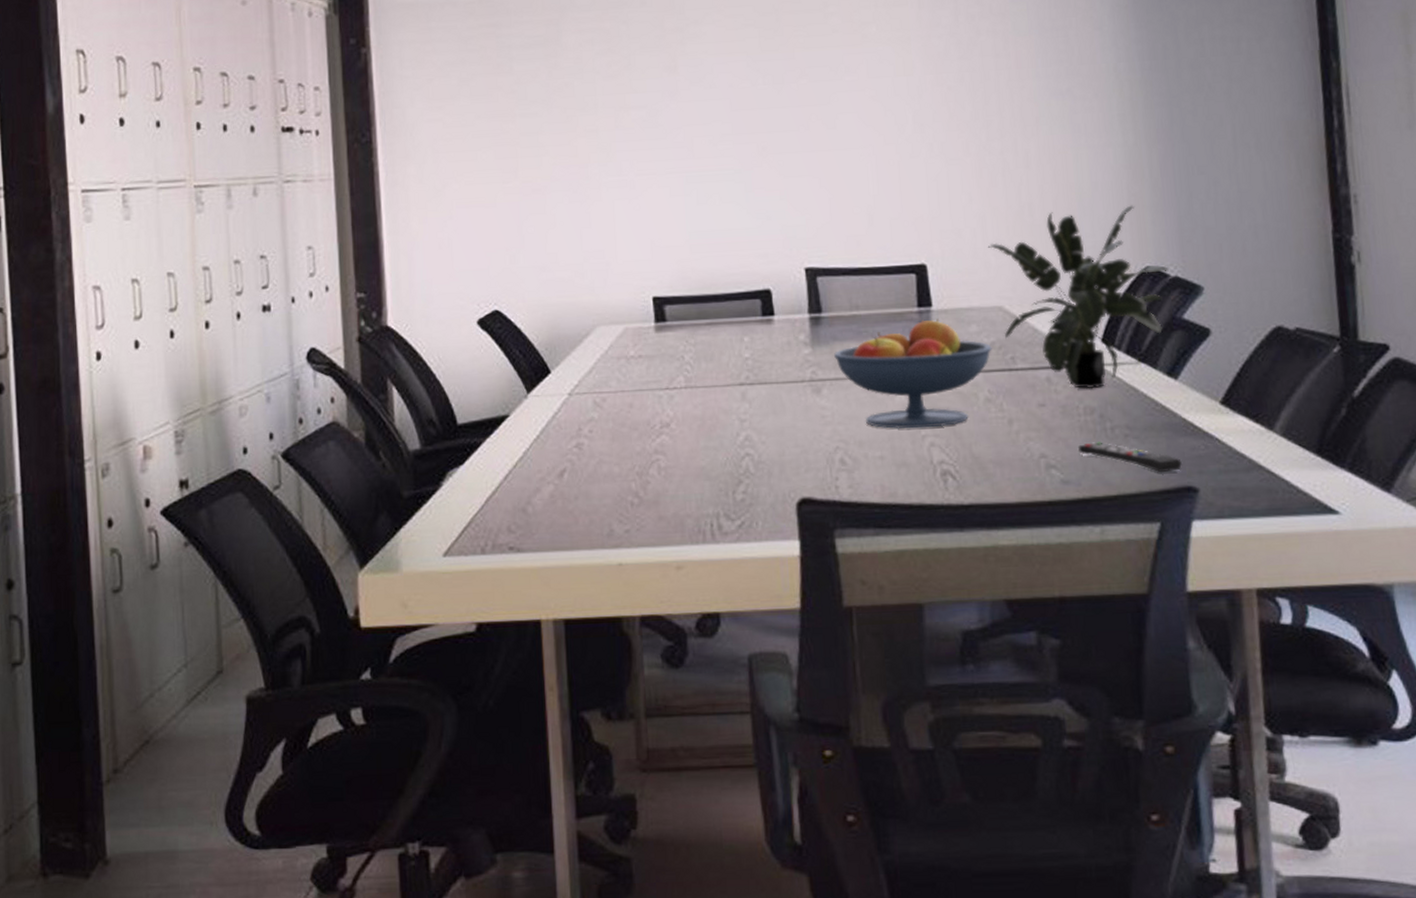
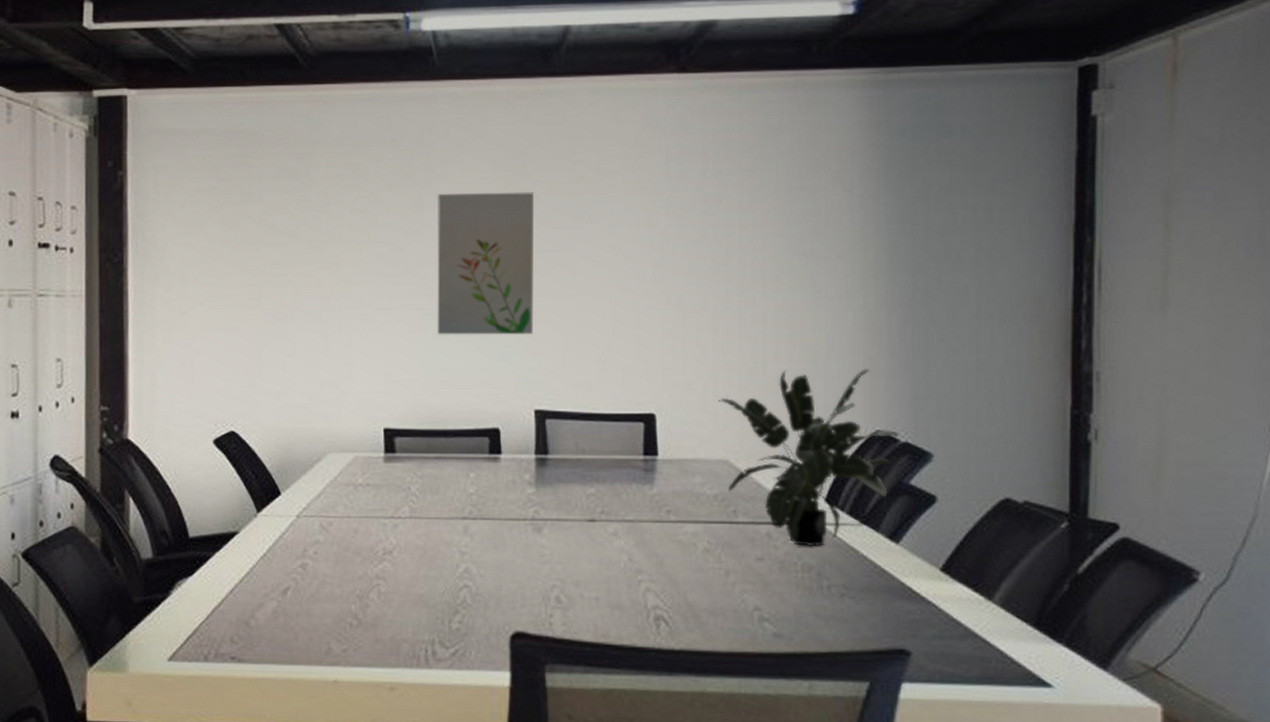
wall art: none [691,47,798,198] -> present [437,192,534,335]
fruit bowl: present [834,319,992,429] -> none [557,468,715,574]
remote control: present [1078,442,1182,473] -> none [793,599,896,634]

